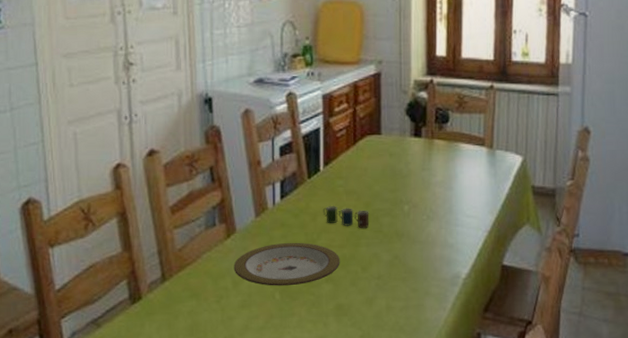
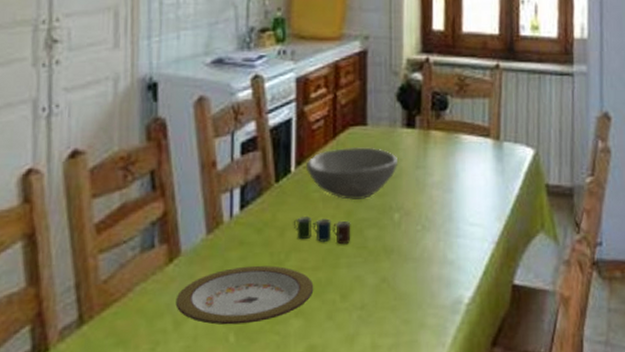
bowl: none [332,152,407,194] -> present [306,147,397,200]

